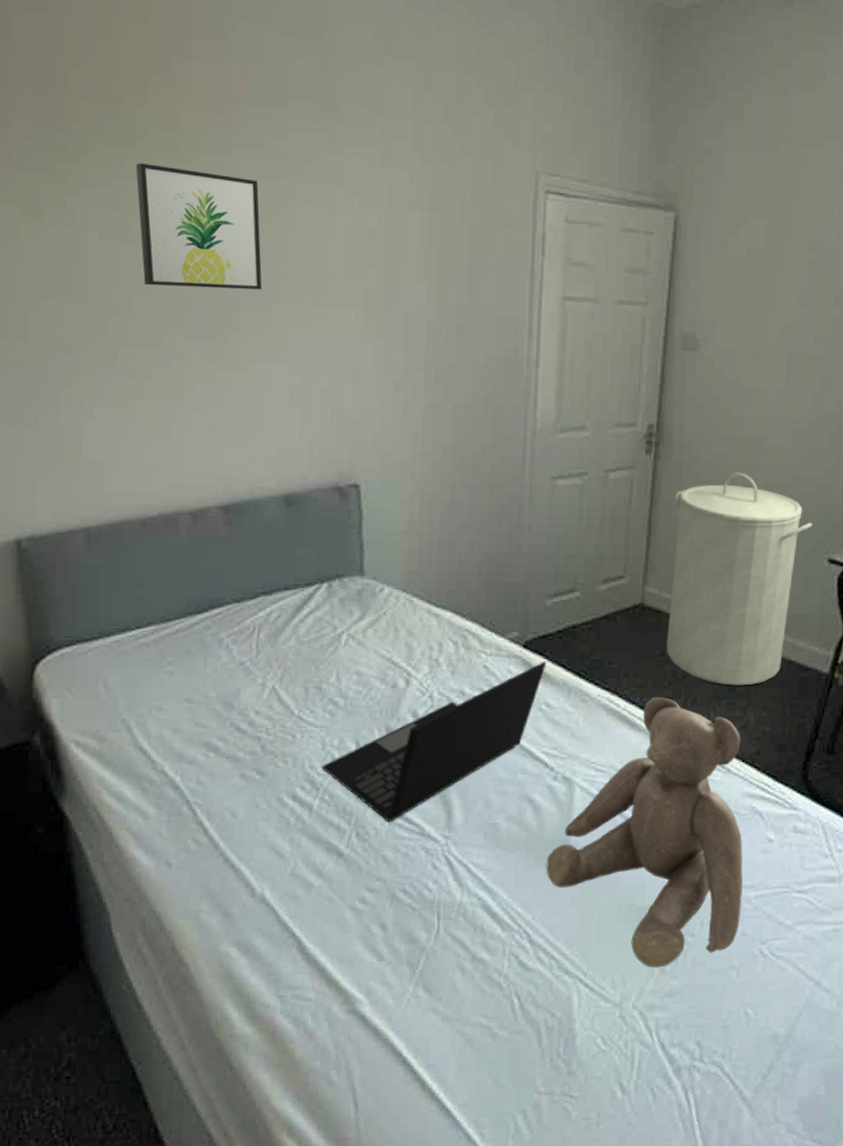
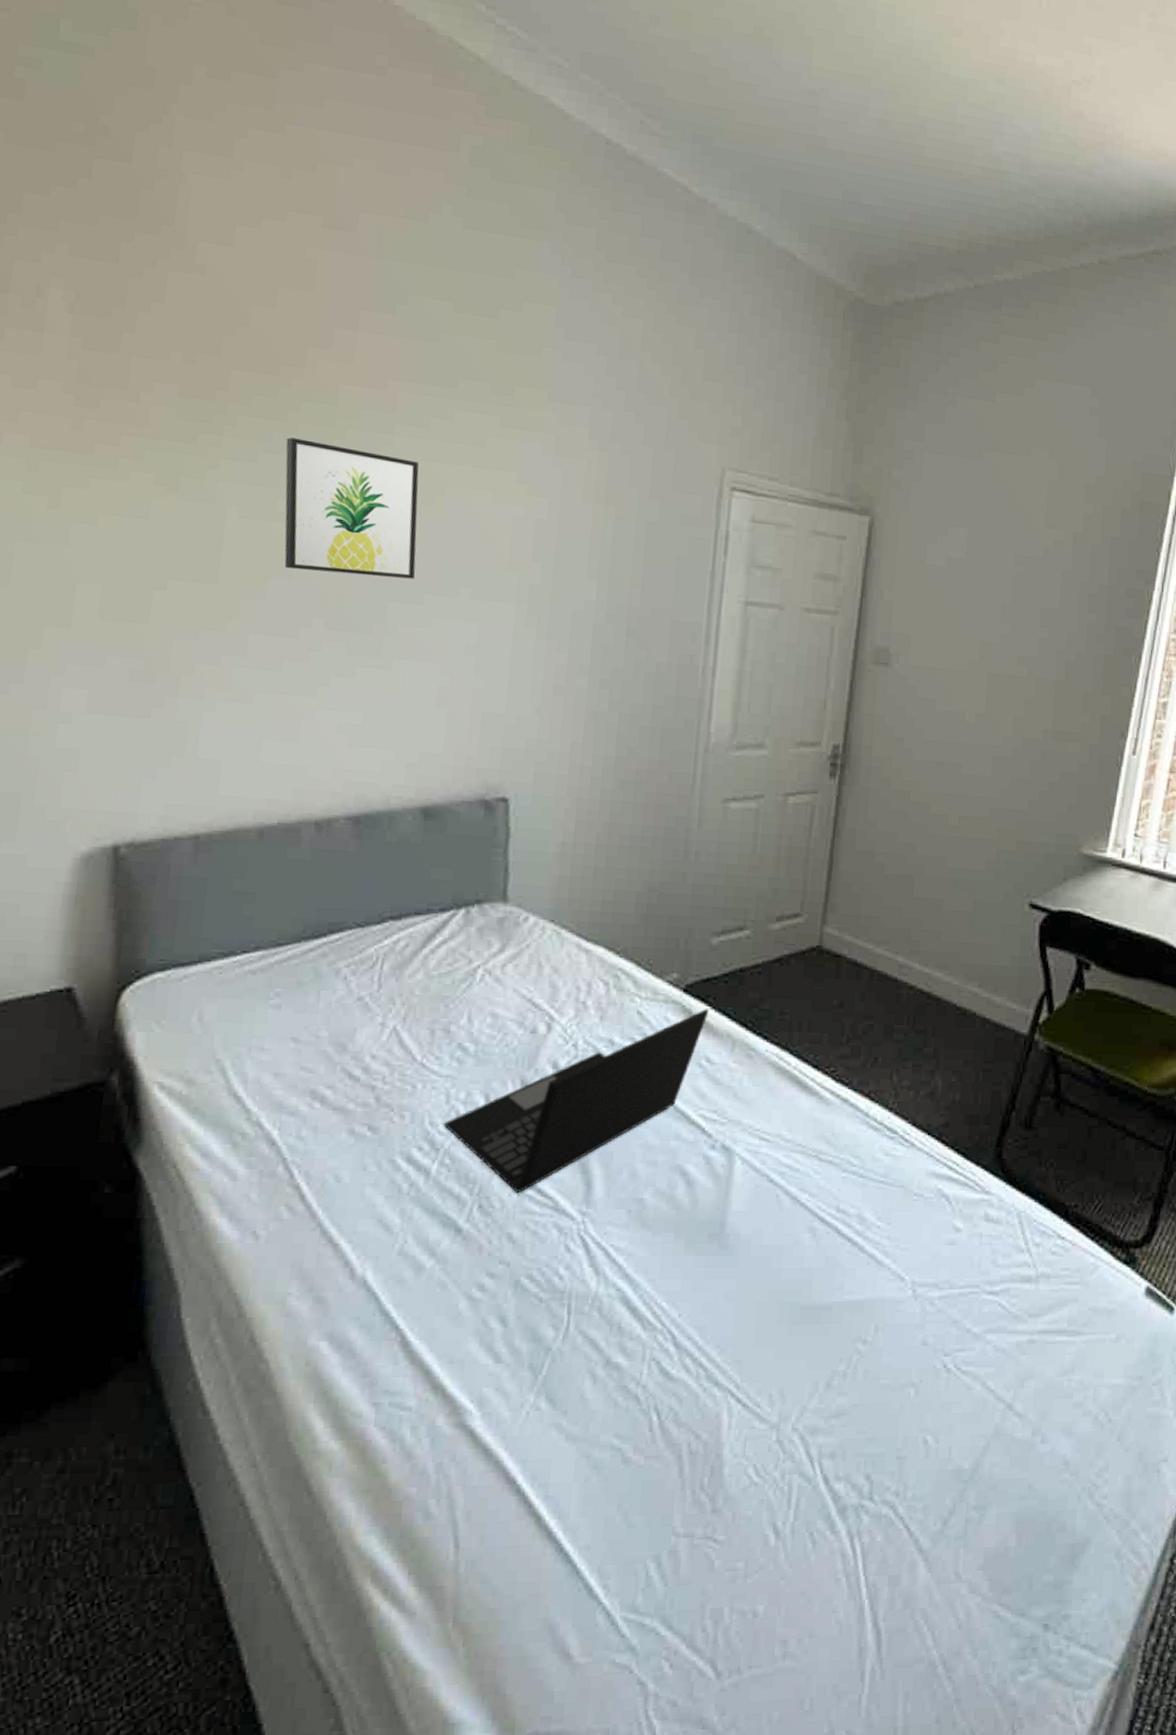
teddy bear: present [546,697,743,968] -> none [697,1055,927,1382]
laundry hamper: present [666,472,813,686] -> none [845,801,1013,1046]

